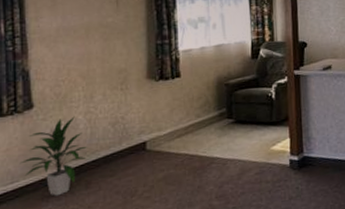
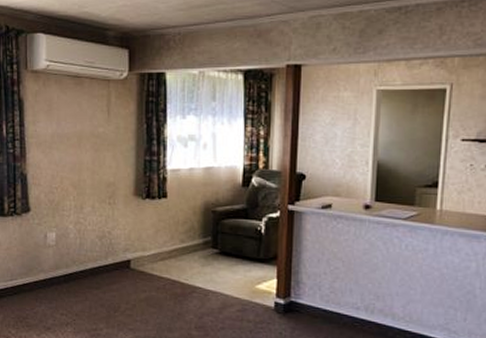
indoor plant: present [19,116,88,196] -> none [18,225,77,299]

